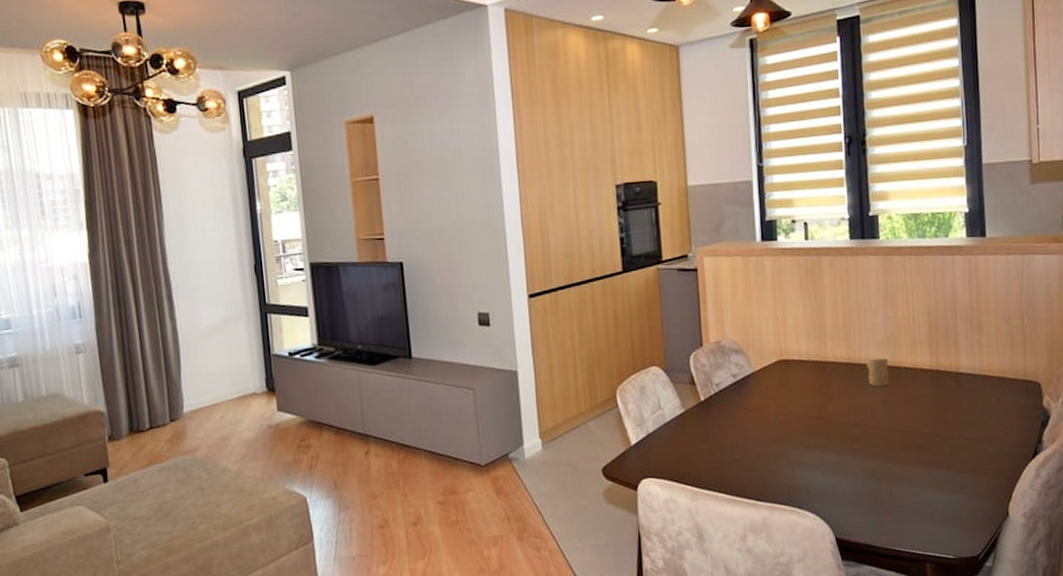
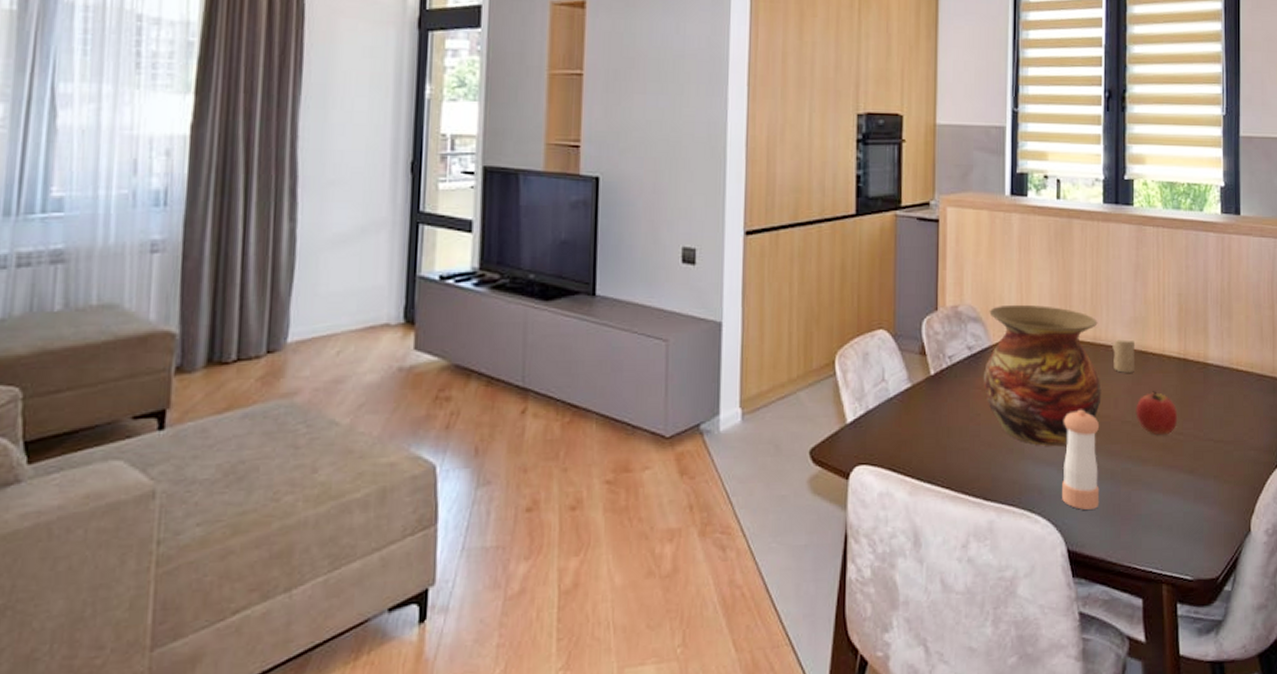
vase: none [749,334,859,454] -> present [984,304,1102,447]
pepper shaker: none [825,420,863,505] -> present [1062,409,1100,510]
apple: none [892,400,933,438] -> present [1135,391,1178,434]

